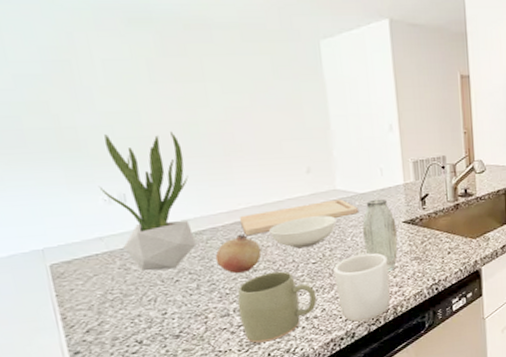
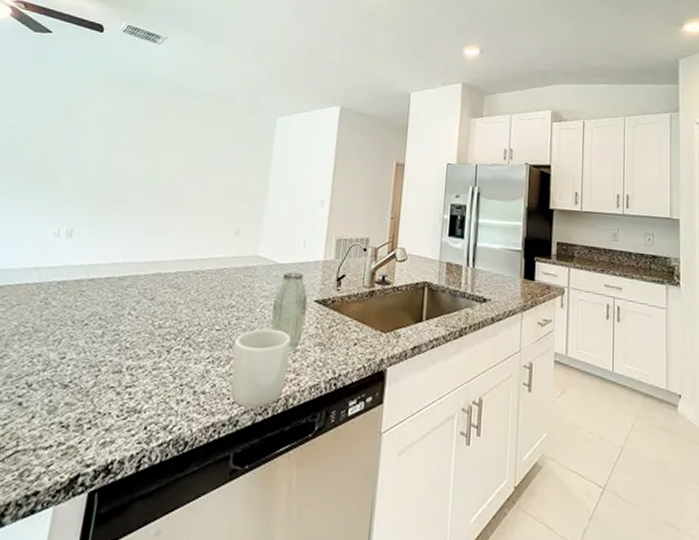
potted plant: present [98,131,197,271] -> none [52,174,135,311]
fruit: present [215,234,262,273] -> none [127,286,173,327]
mug: present [237,271,317,343] -> none [128,332,211,412]
cutting board: present [240,199,358,236] -> none [161,265,274,290]
bowl: present [269,215,337,249] -> none [185,279,251,312]

